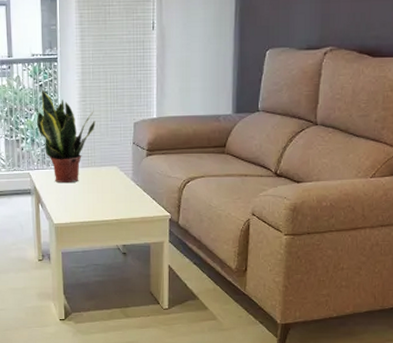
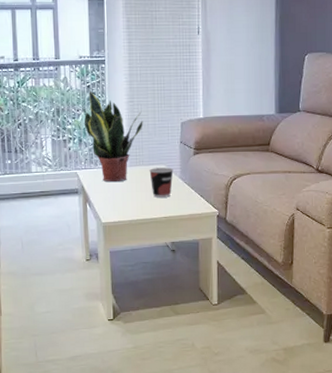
cup: none [101,169,126,200] -> present [149,167,174,198]

